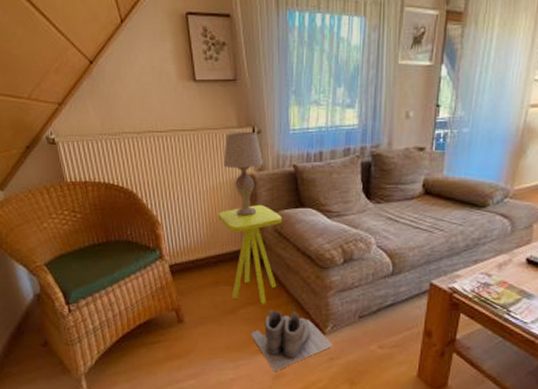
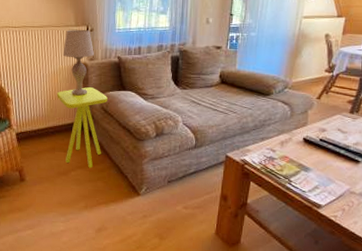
boots: present [251,310,333,372] -> none [79,173,146,226]

